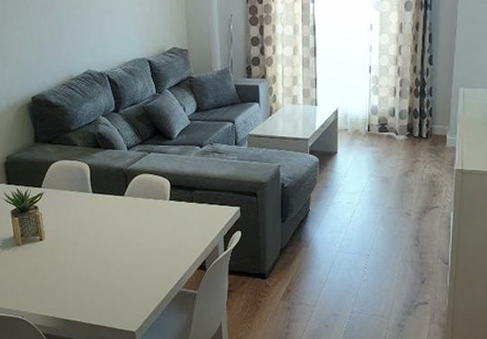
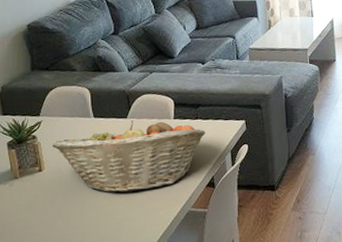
fruit basket: none [52,198,200,268] -> present [52,120,206,193]

